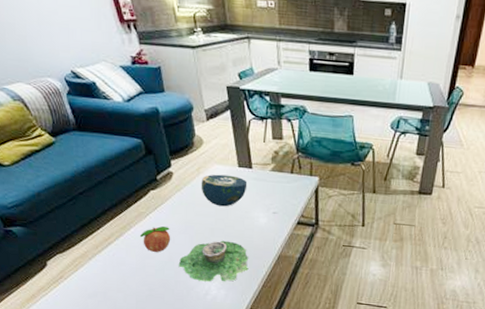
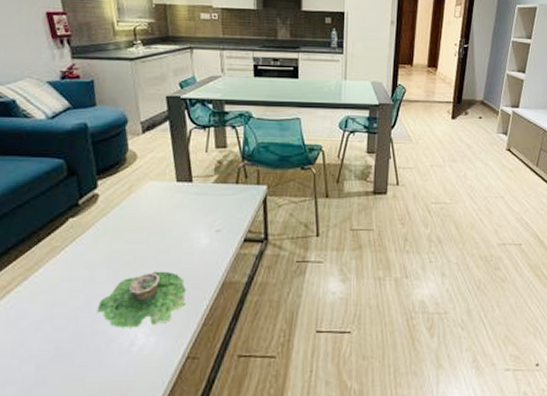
fruit: present [140,226,171,252] -> none [50,262,90,296]
bowl: present [201,174,248,207] -> none [131,192,187,230]

